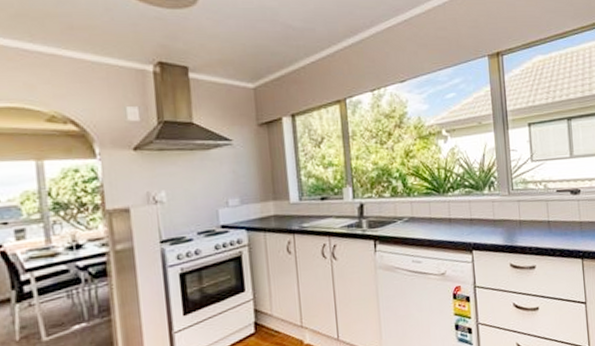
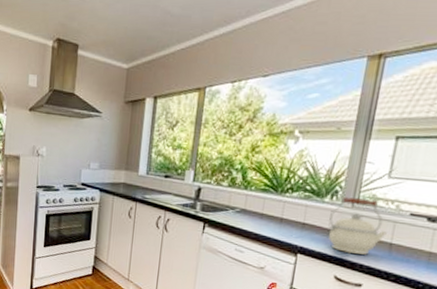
kettle: none [492,184,543,240] -> present [329,197,387,255]

